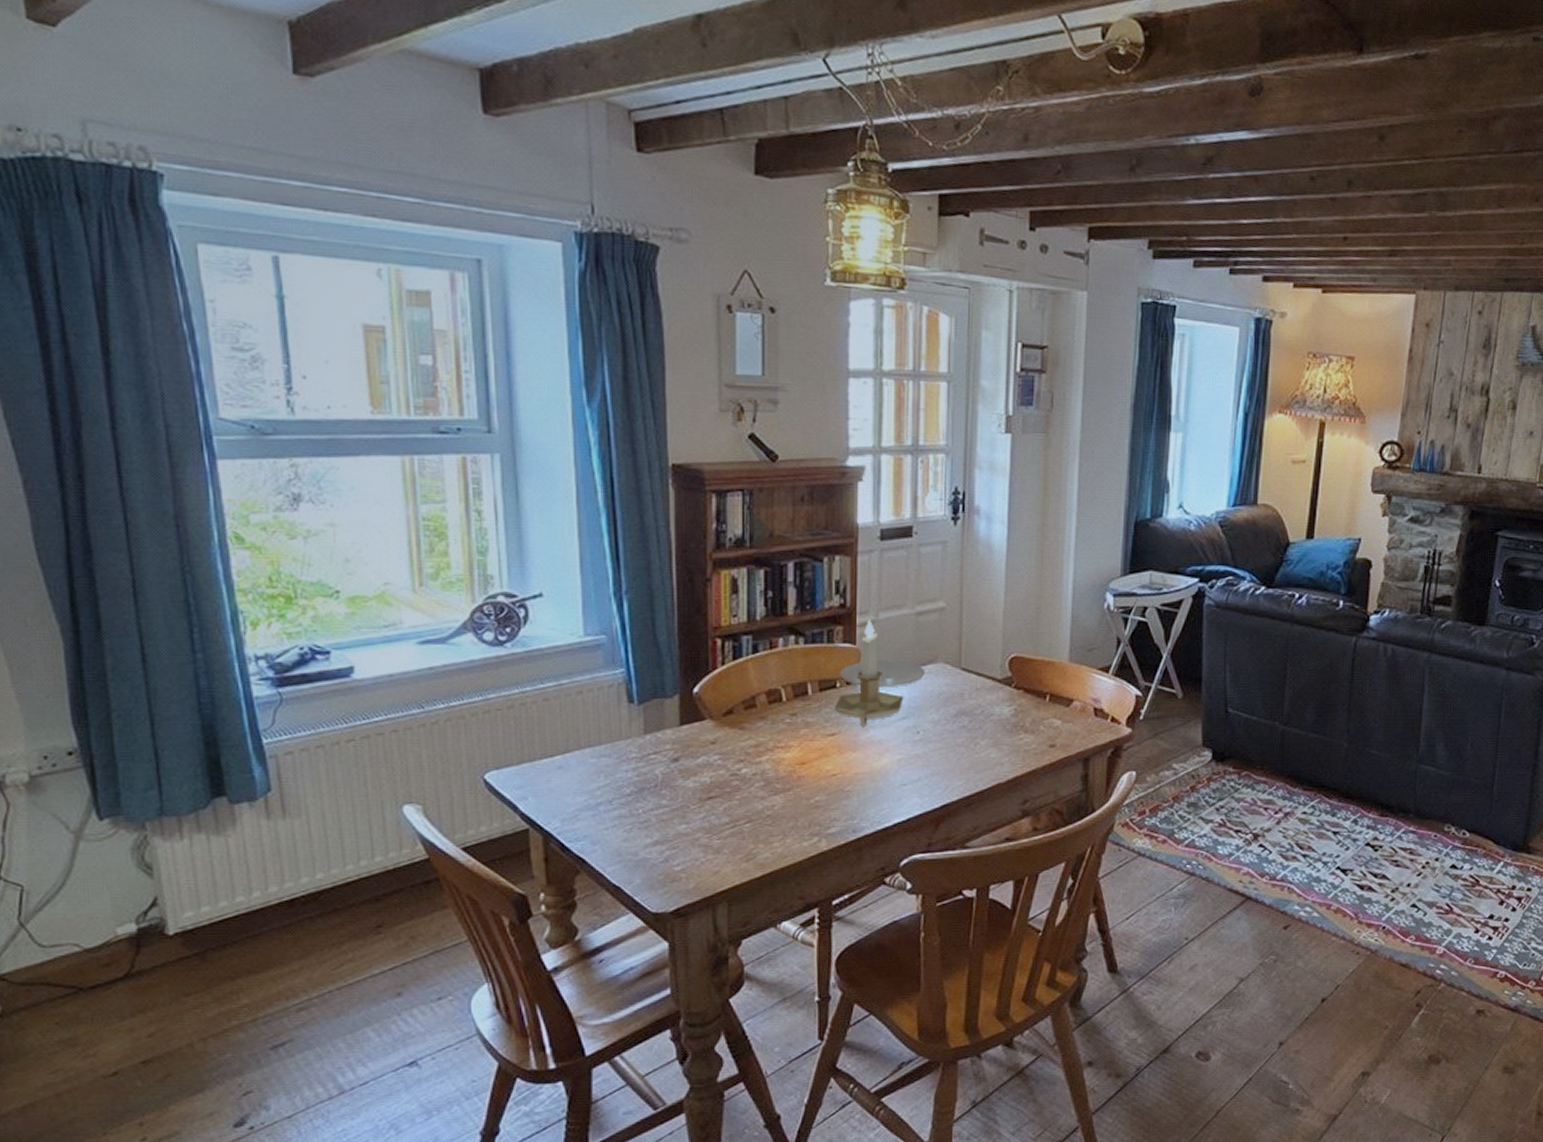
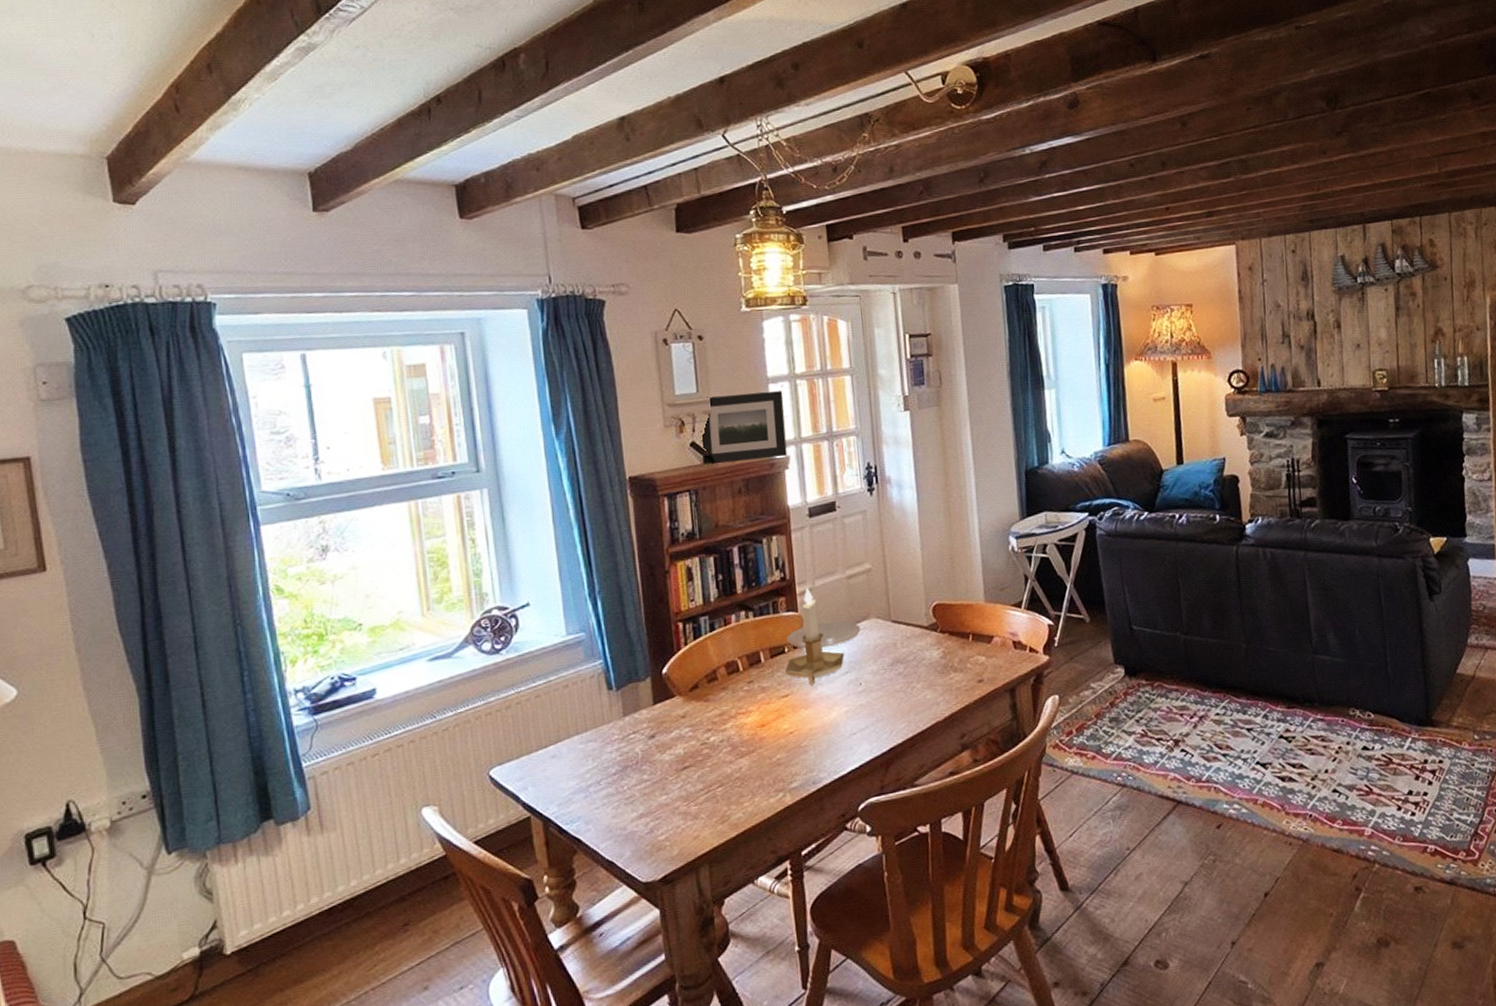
picture frame: none [761,384,865,467] -> present [700,391,787,464]

